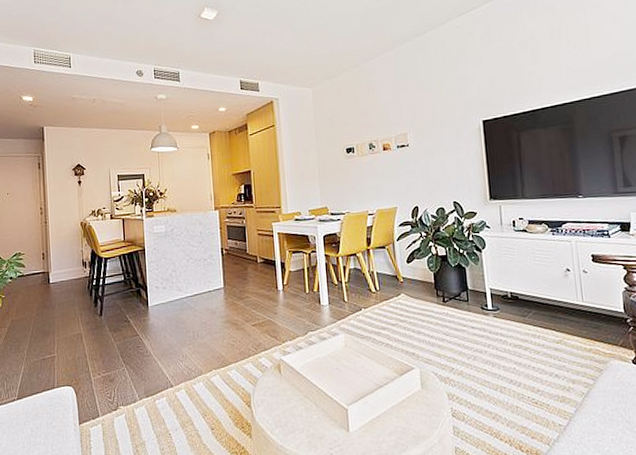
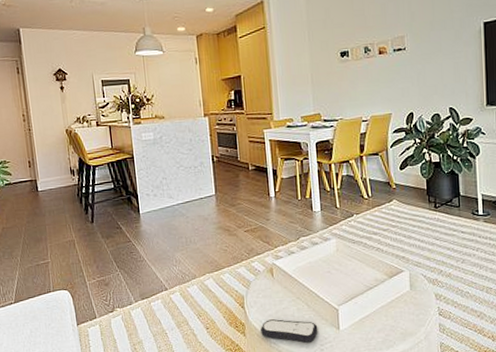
remote control: none [267,419,327,446] -> present [261,319,318,343]

